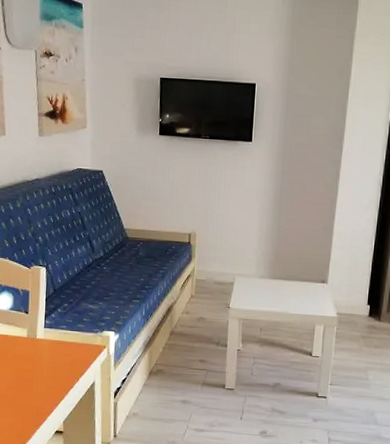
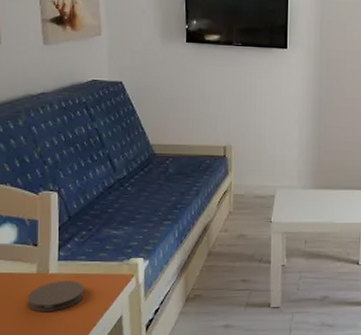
coaster: none [18,345,65,372] -> present [27,280,84,312]

